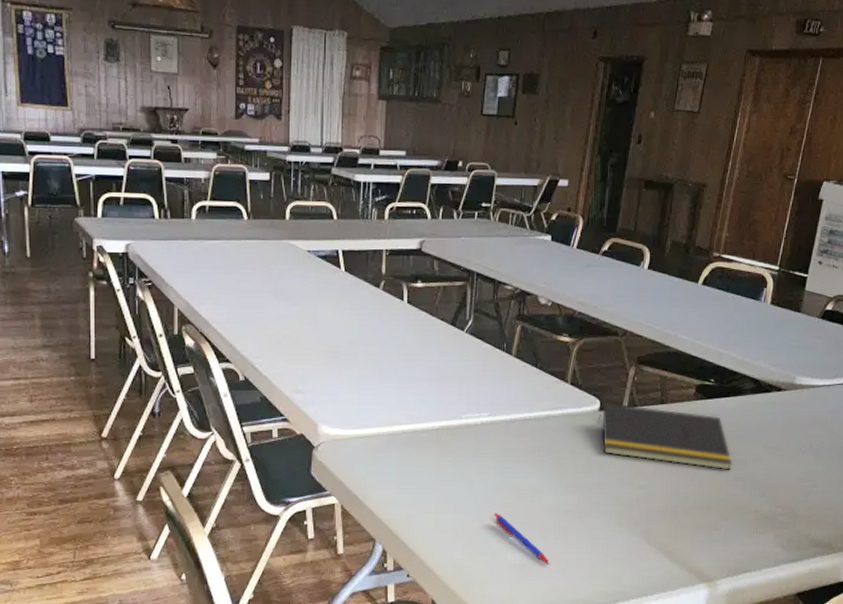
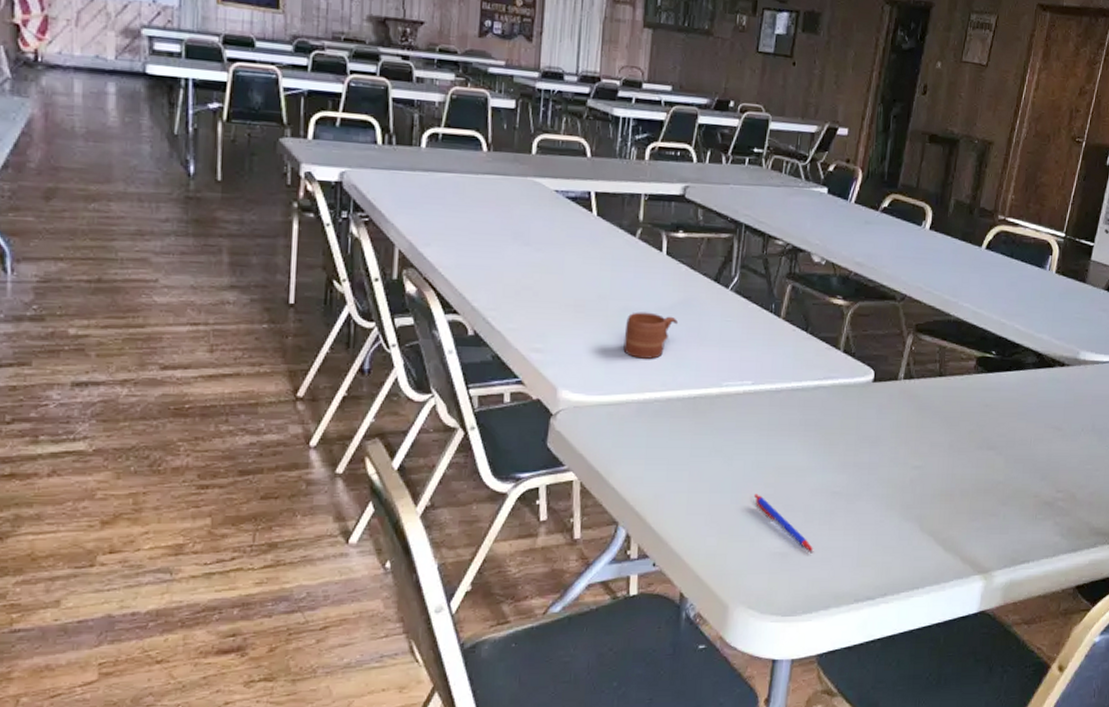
mug: none [373,355,421,396] -> present [623,312,679,359]
notepad: present [597,402,733,470] -> none [871,372,1013,451]

